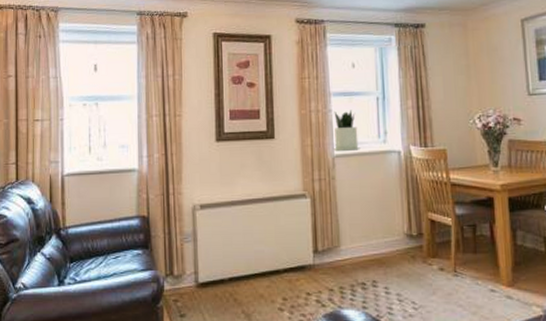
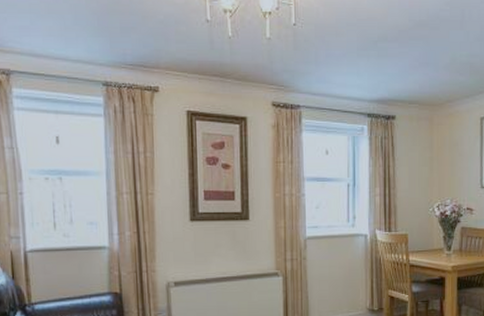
planter: present [333,110,360,152] -> none [305,195,330,234]

